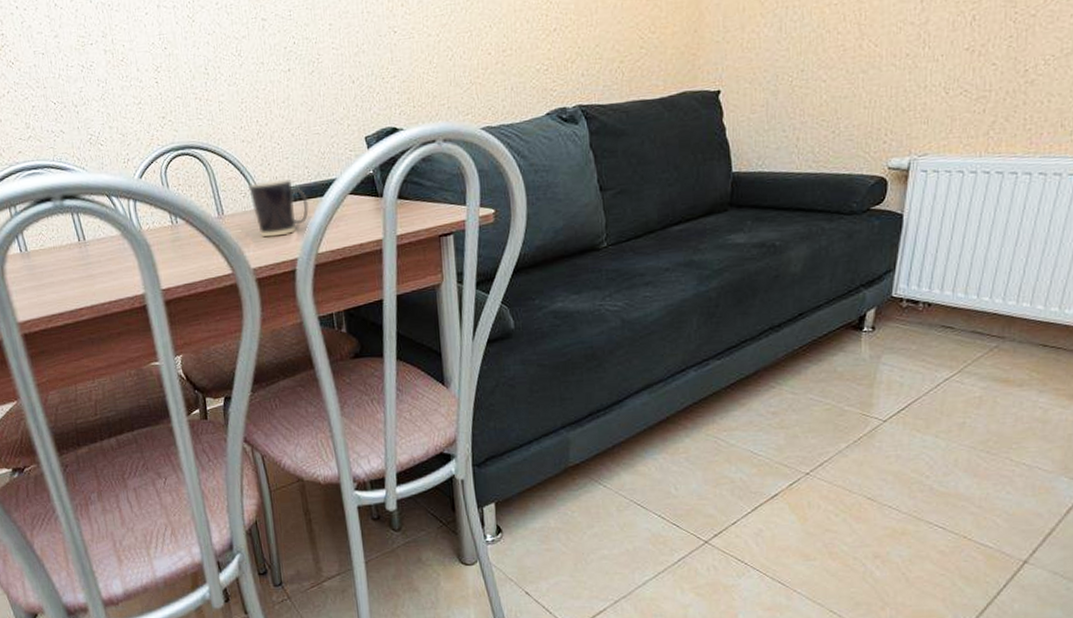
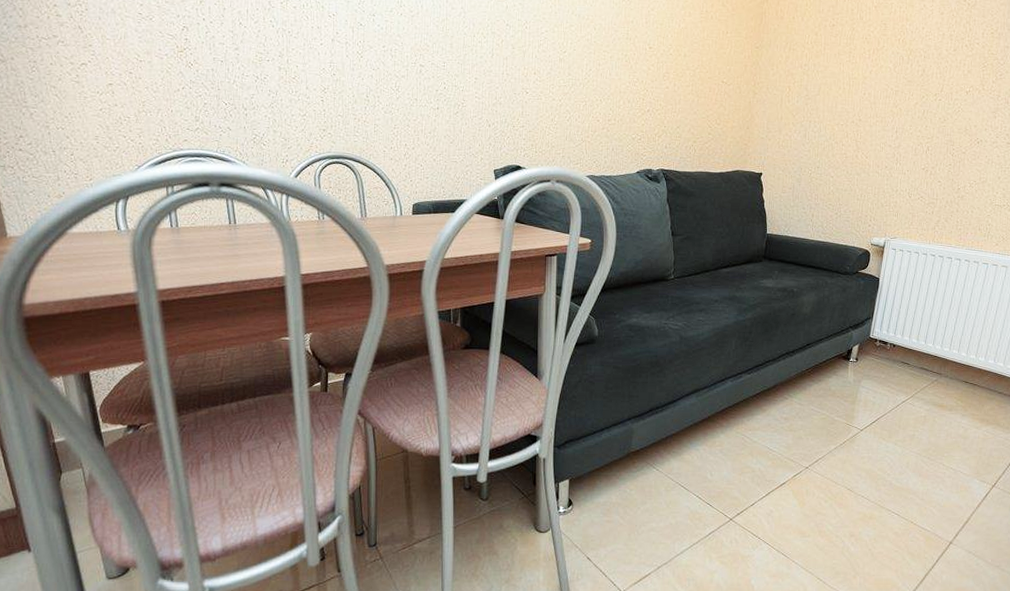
mug: present [247,179,309,237] -> none [390,194,440,241]

